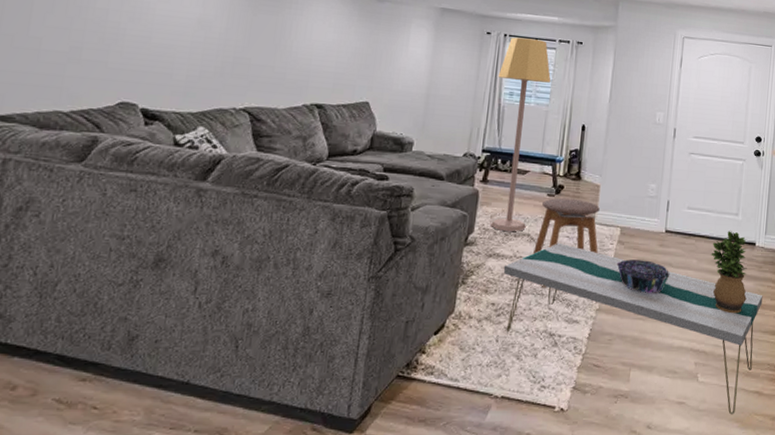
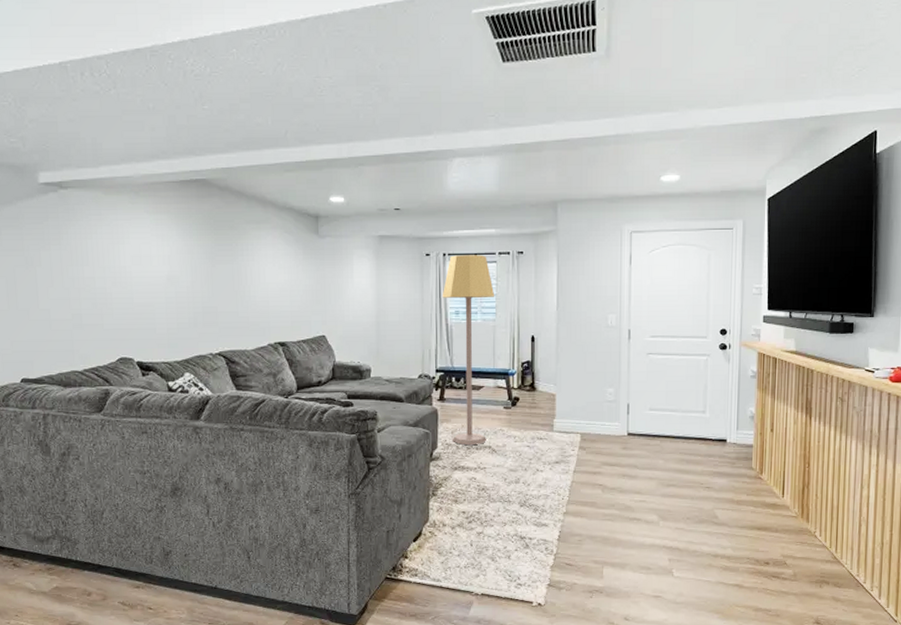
coffee table: present [503,242,763,415] -> none [469,452,738,607]
stool: present [532,197,600,287] -> none [495,409,560,495]
decorative bowl: present [616,259,670,294] -> none [579,464,636,496]
potted plant: present [711,231,748,314] -> none [678,429,720,511]

